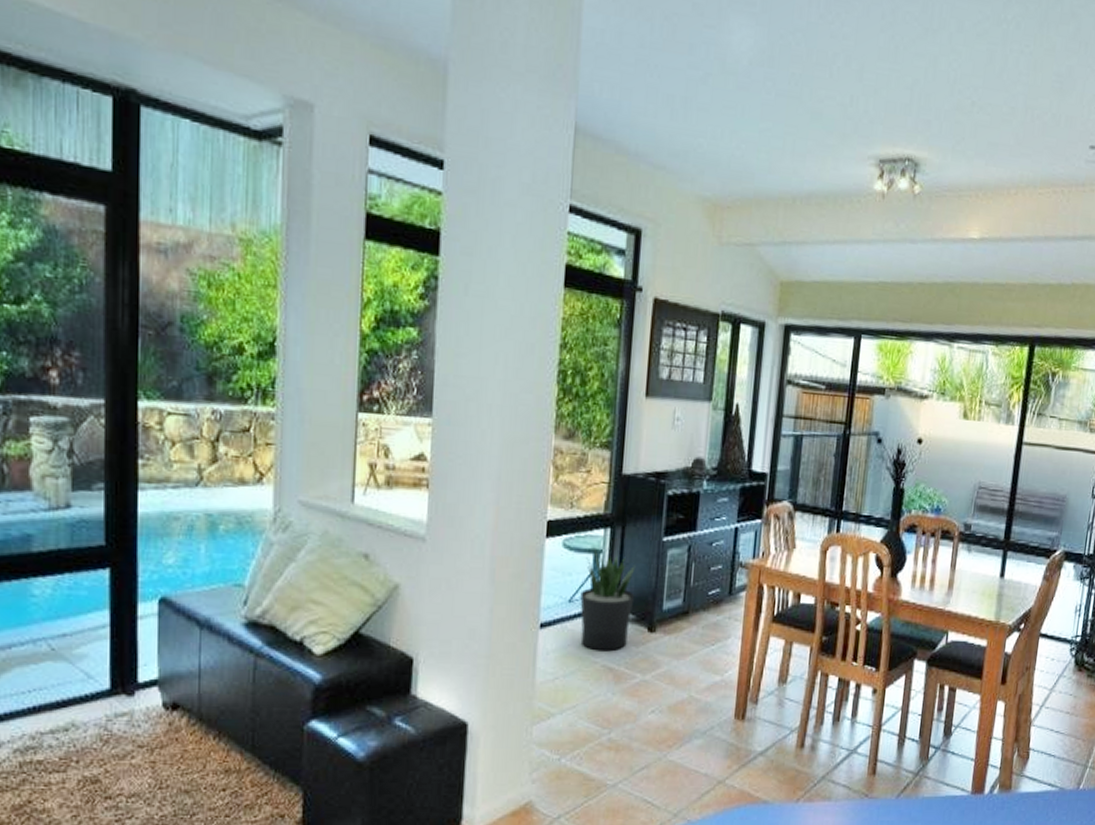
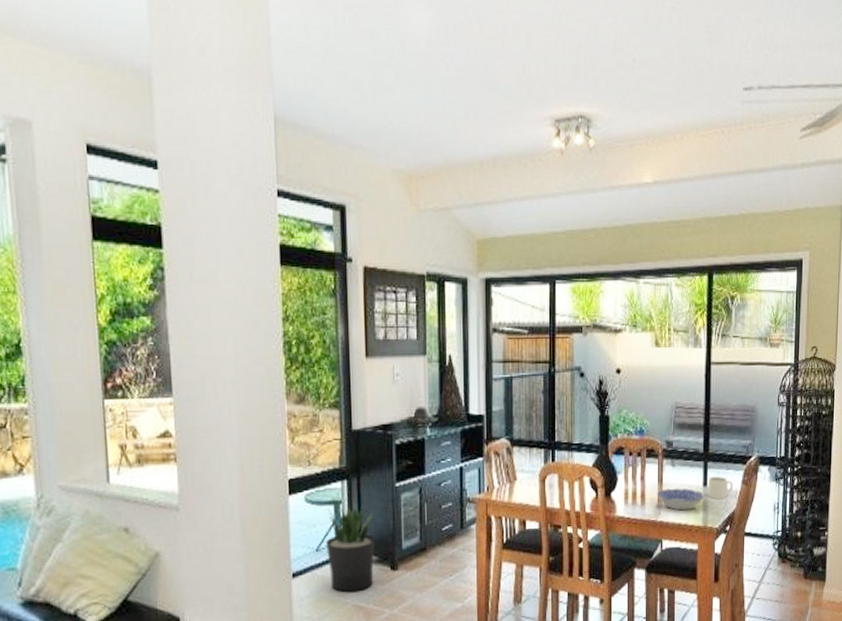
bowl: none [947,575,1001,602] -> present [657,488,705,511]
mug: none [1004,567,1034,594] -> present [707,476,734,500]

